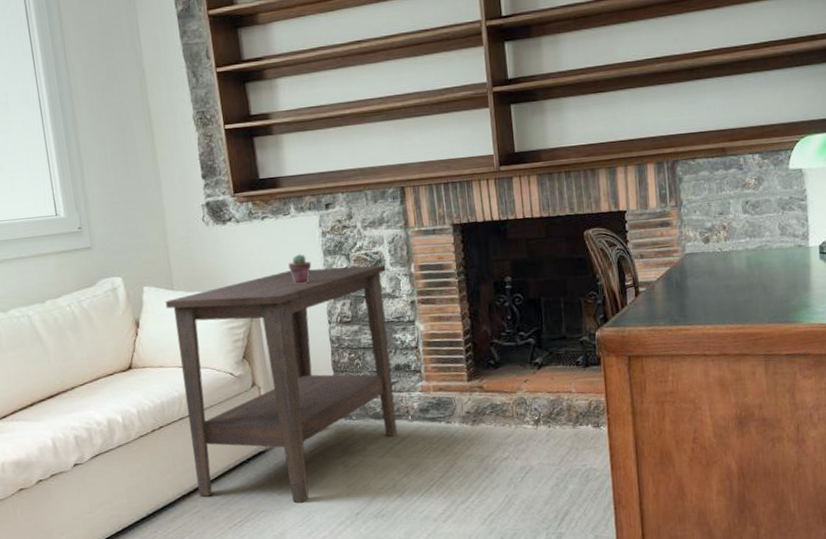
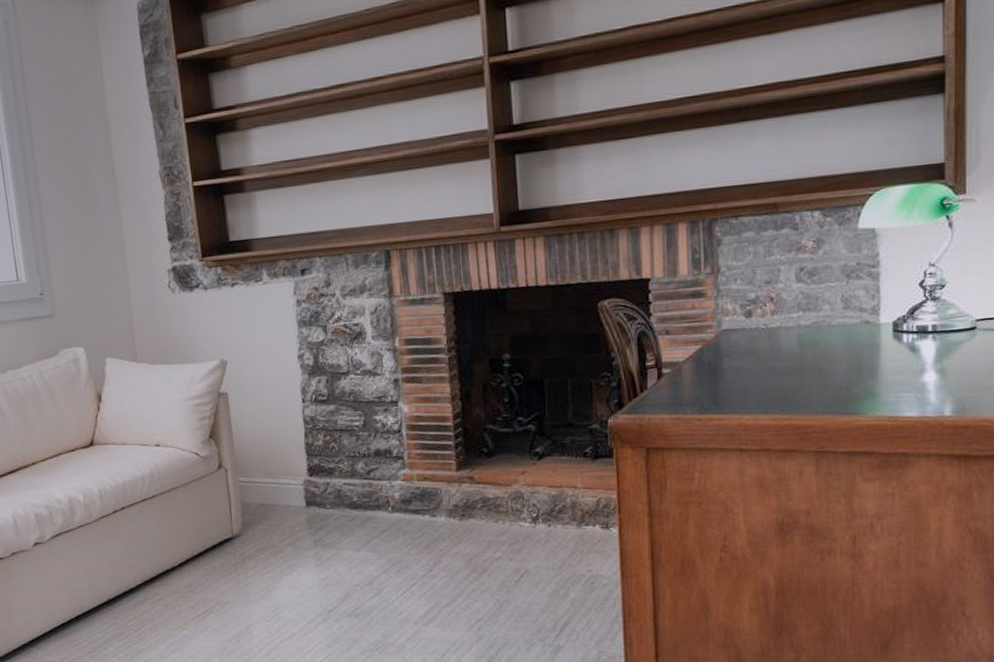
side table: present [165,265,397,503] -> none [128,338,376,596]
potted succulent: present [288,254,312,285] -> none [260,325,285,359]

